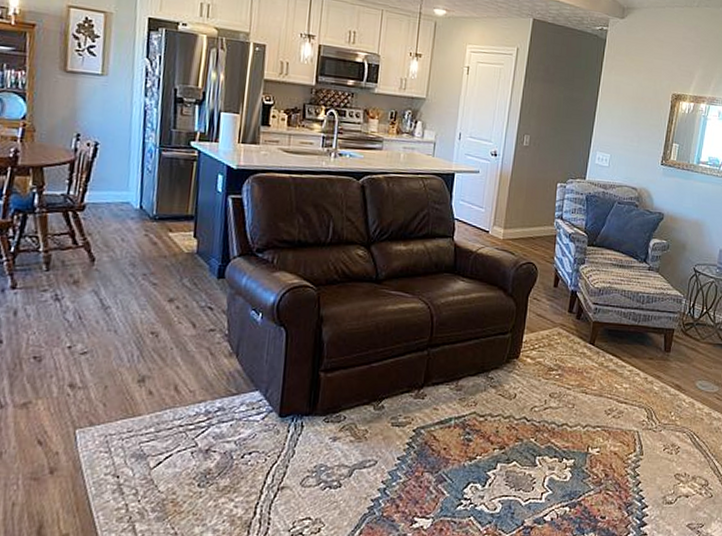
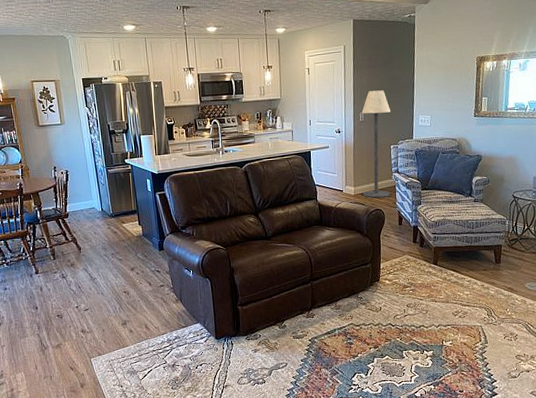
floor lamp: none [514,110,563,249] -> present [362,90,390,198]

